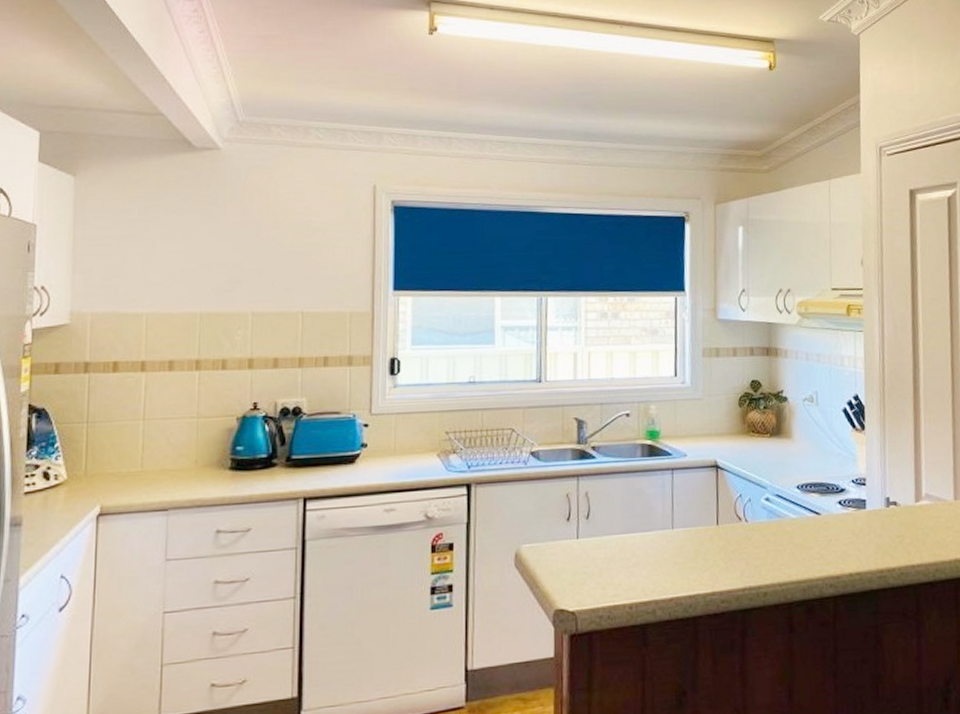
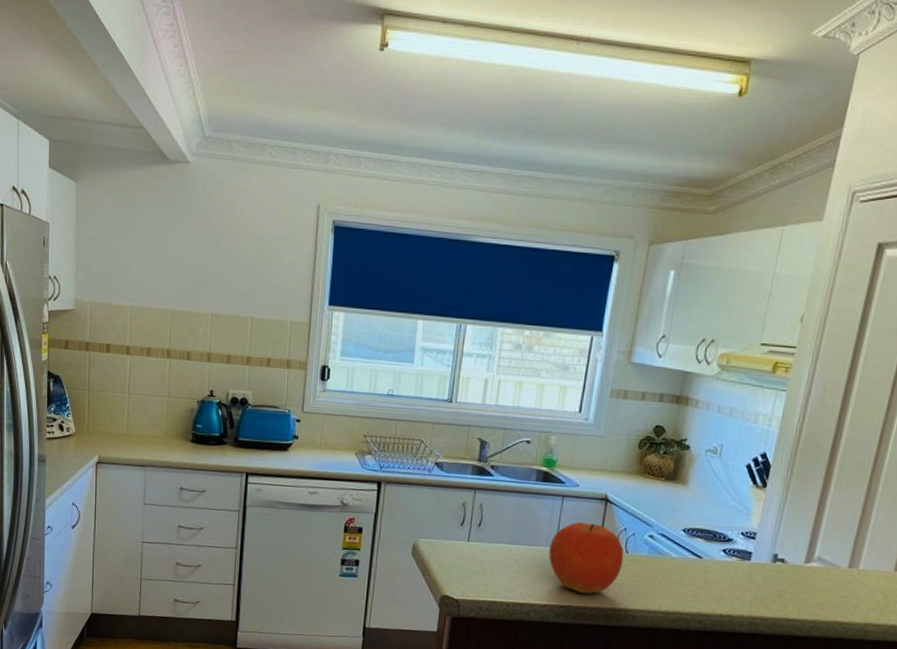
fruit: none [666,495,745,578] -> present [548,522,624,594]

